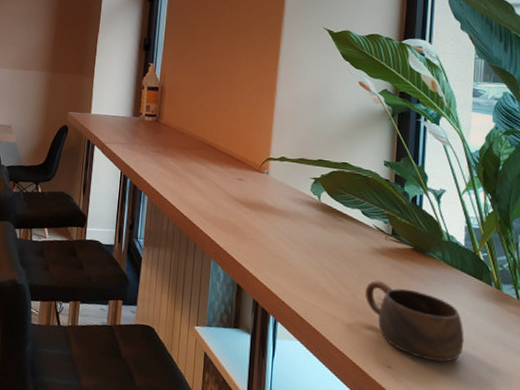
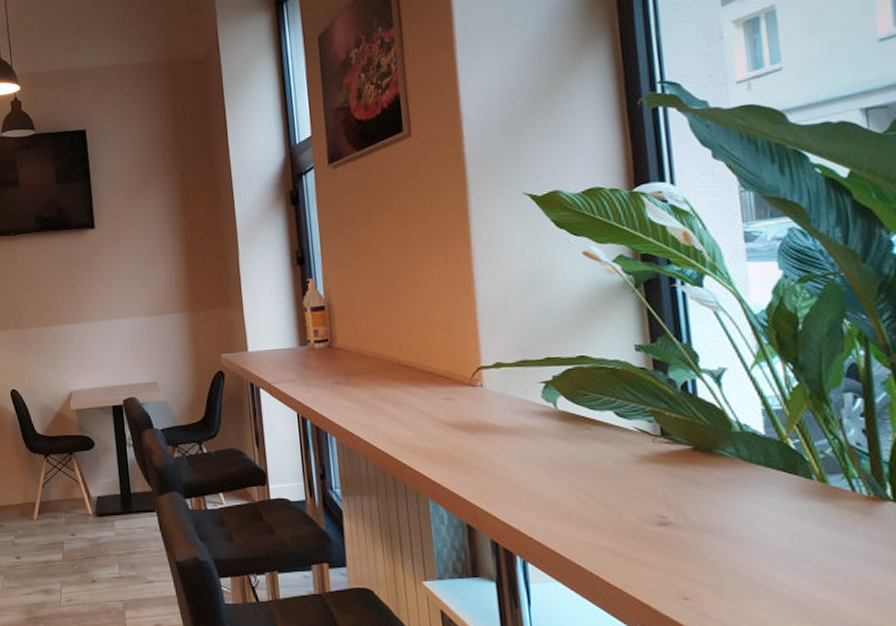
cup: present [364,280,464,362] -> none [636,494,786,583]

